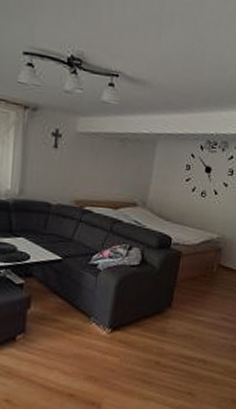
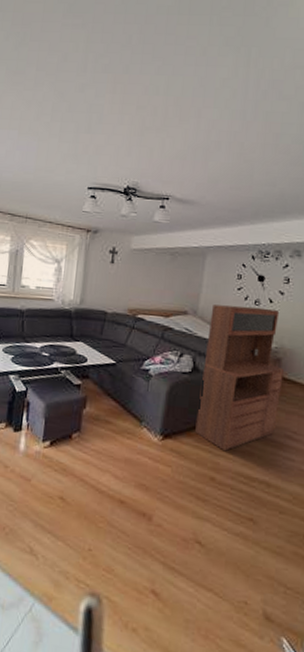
shelving unit: none [142,196,223,336] -> present [195,304,284,451]

